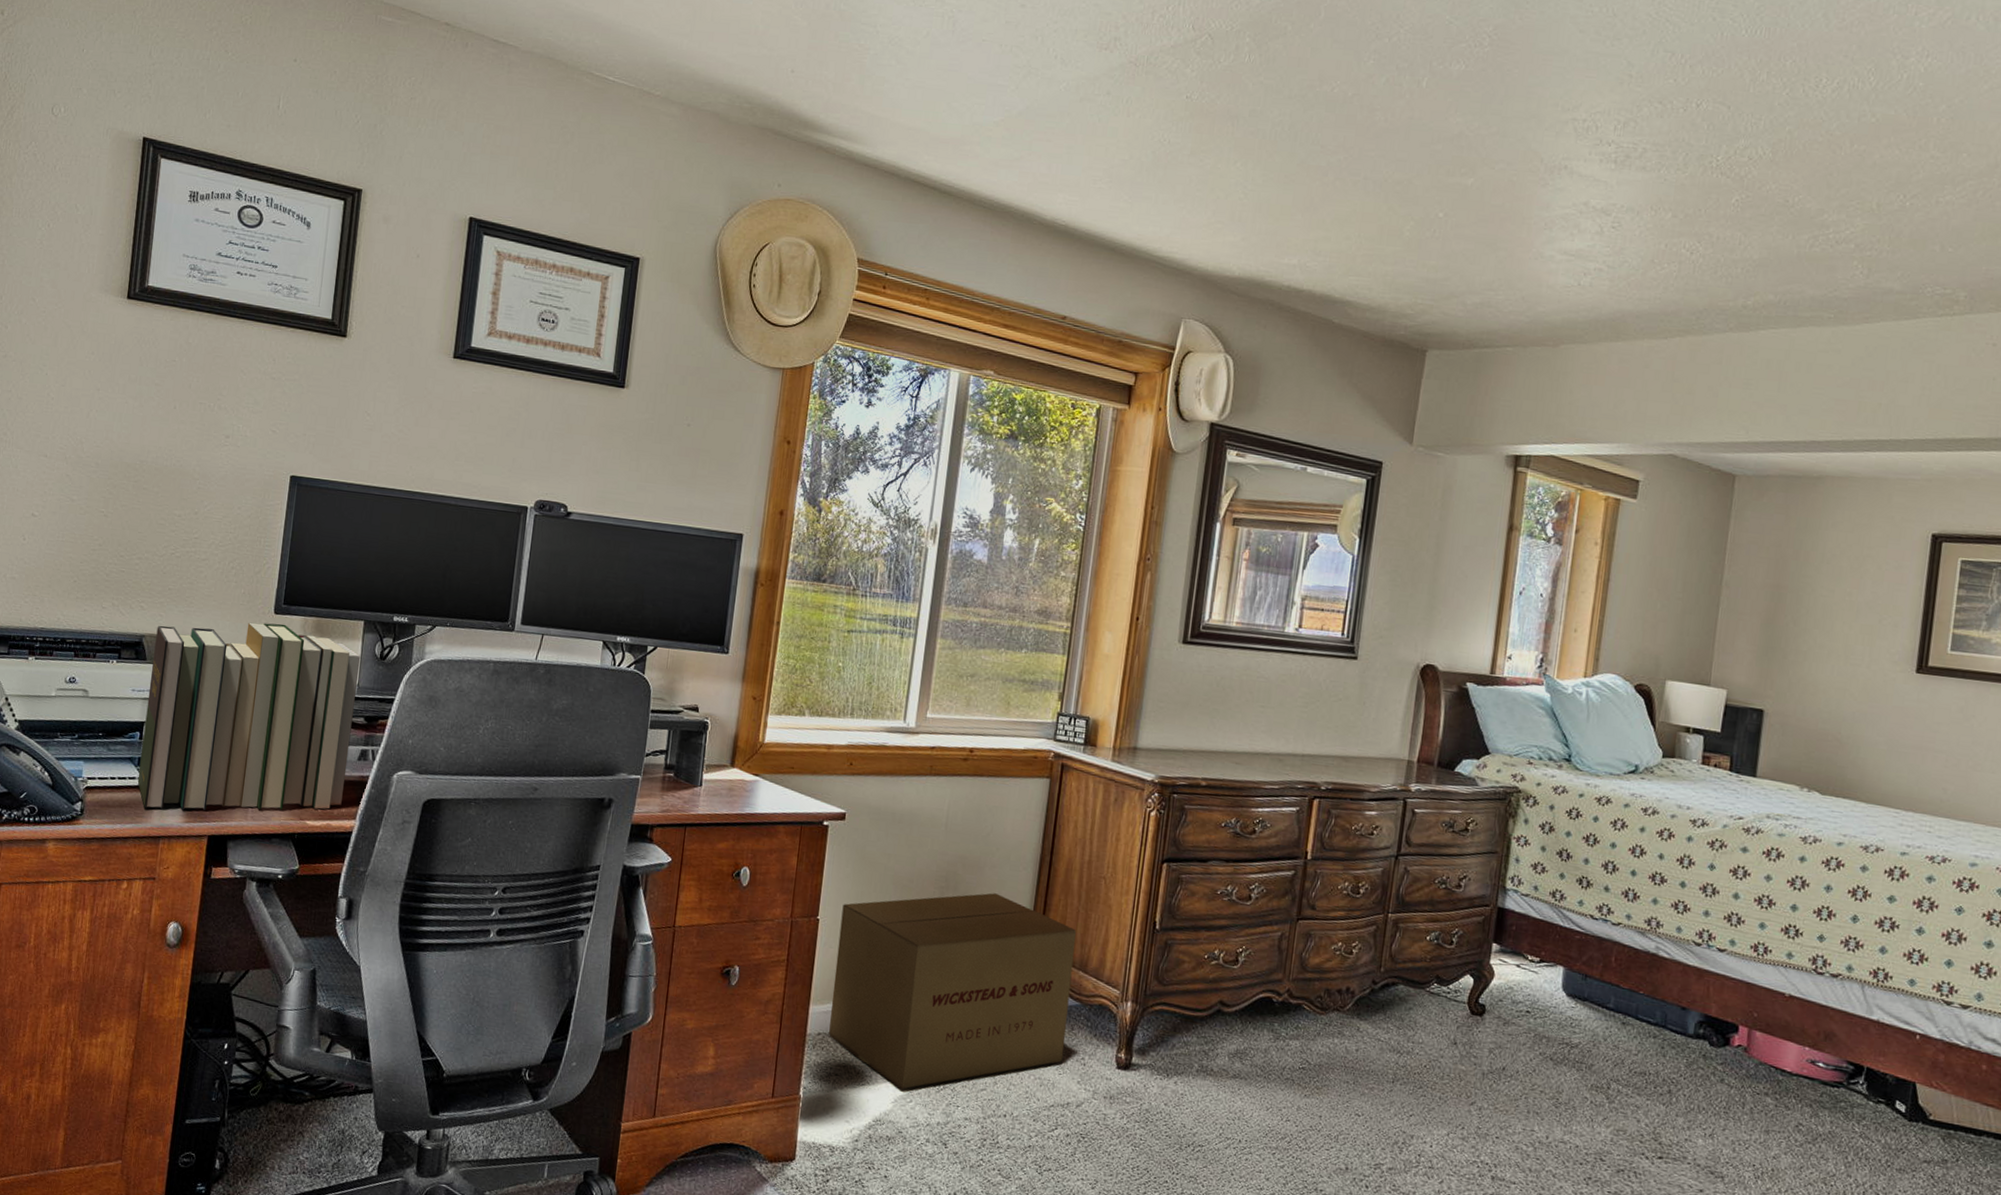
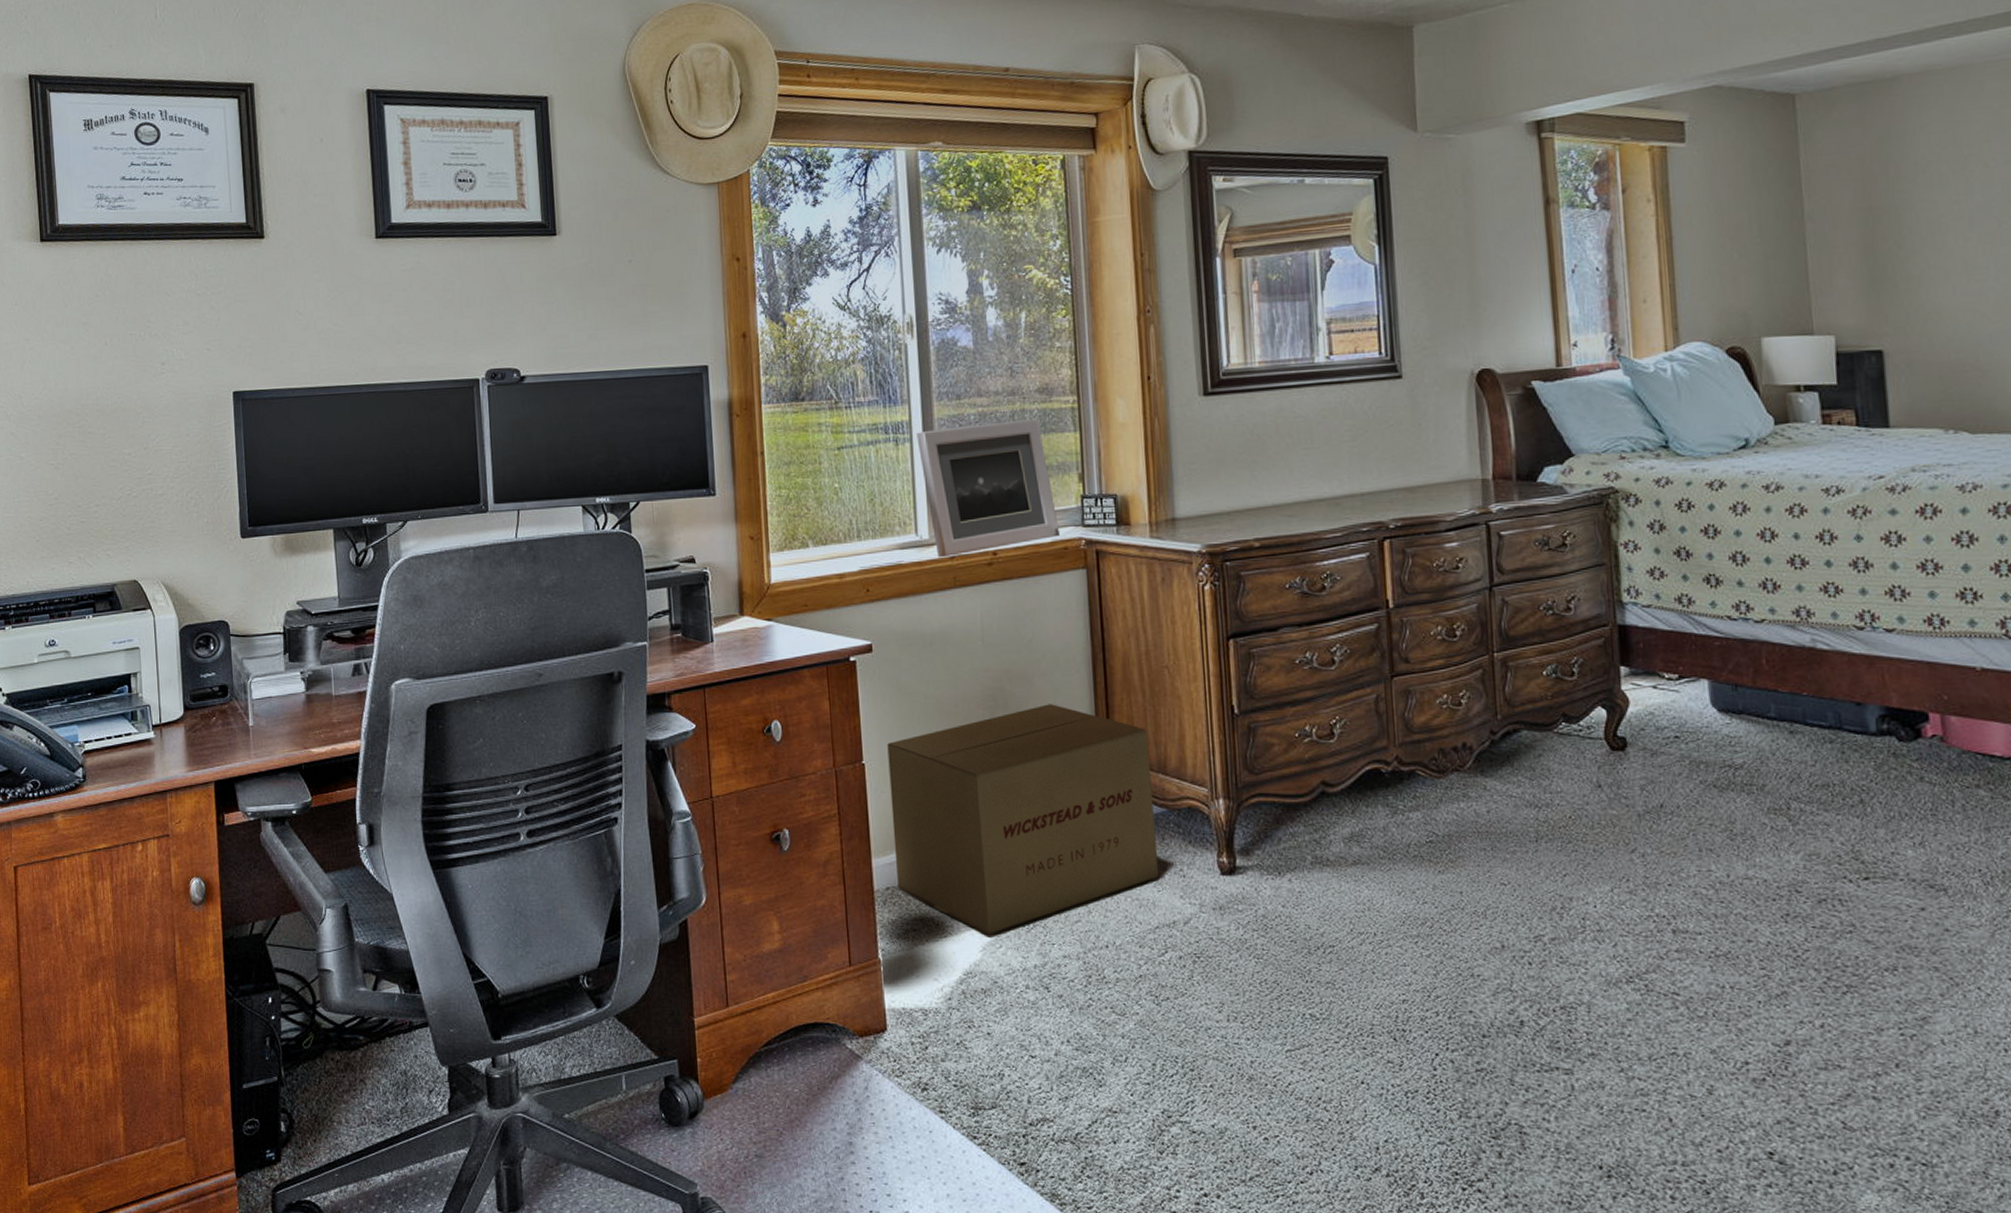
books: present [137,622,361,811] -> none [127,547,344,764]
picture frame: none [919,629,1034,747] -> present [917,418,1061,558]

